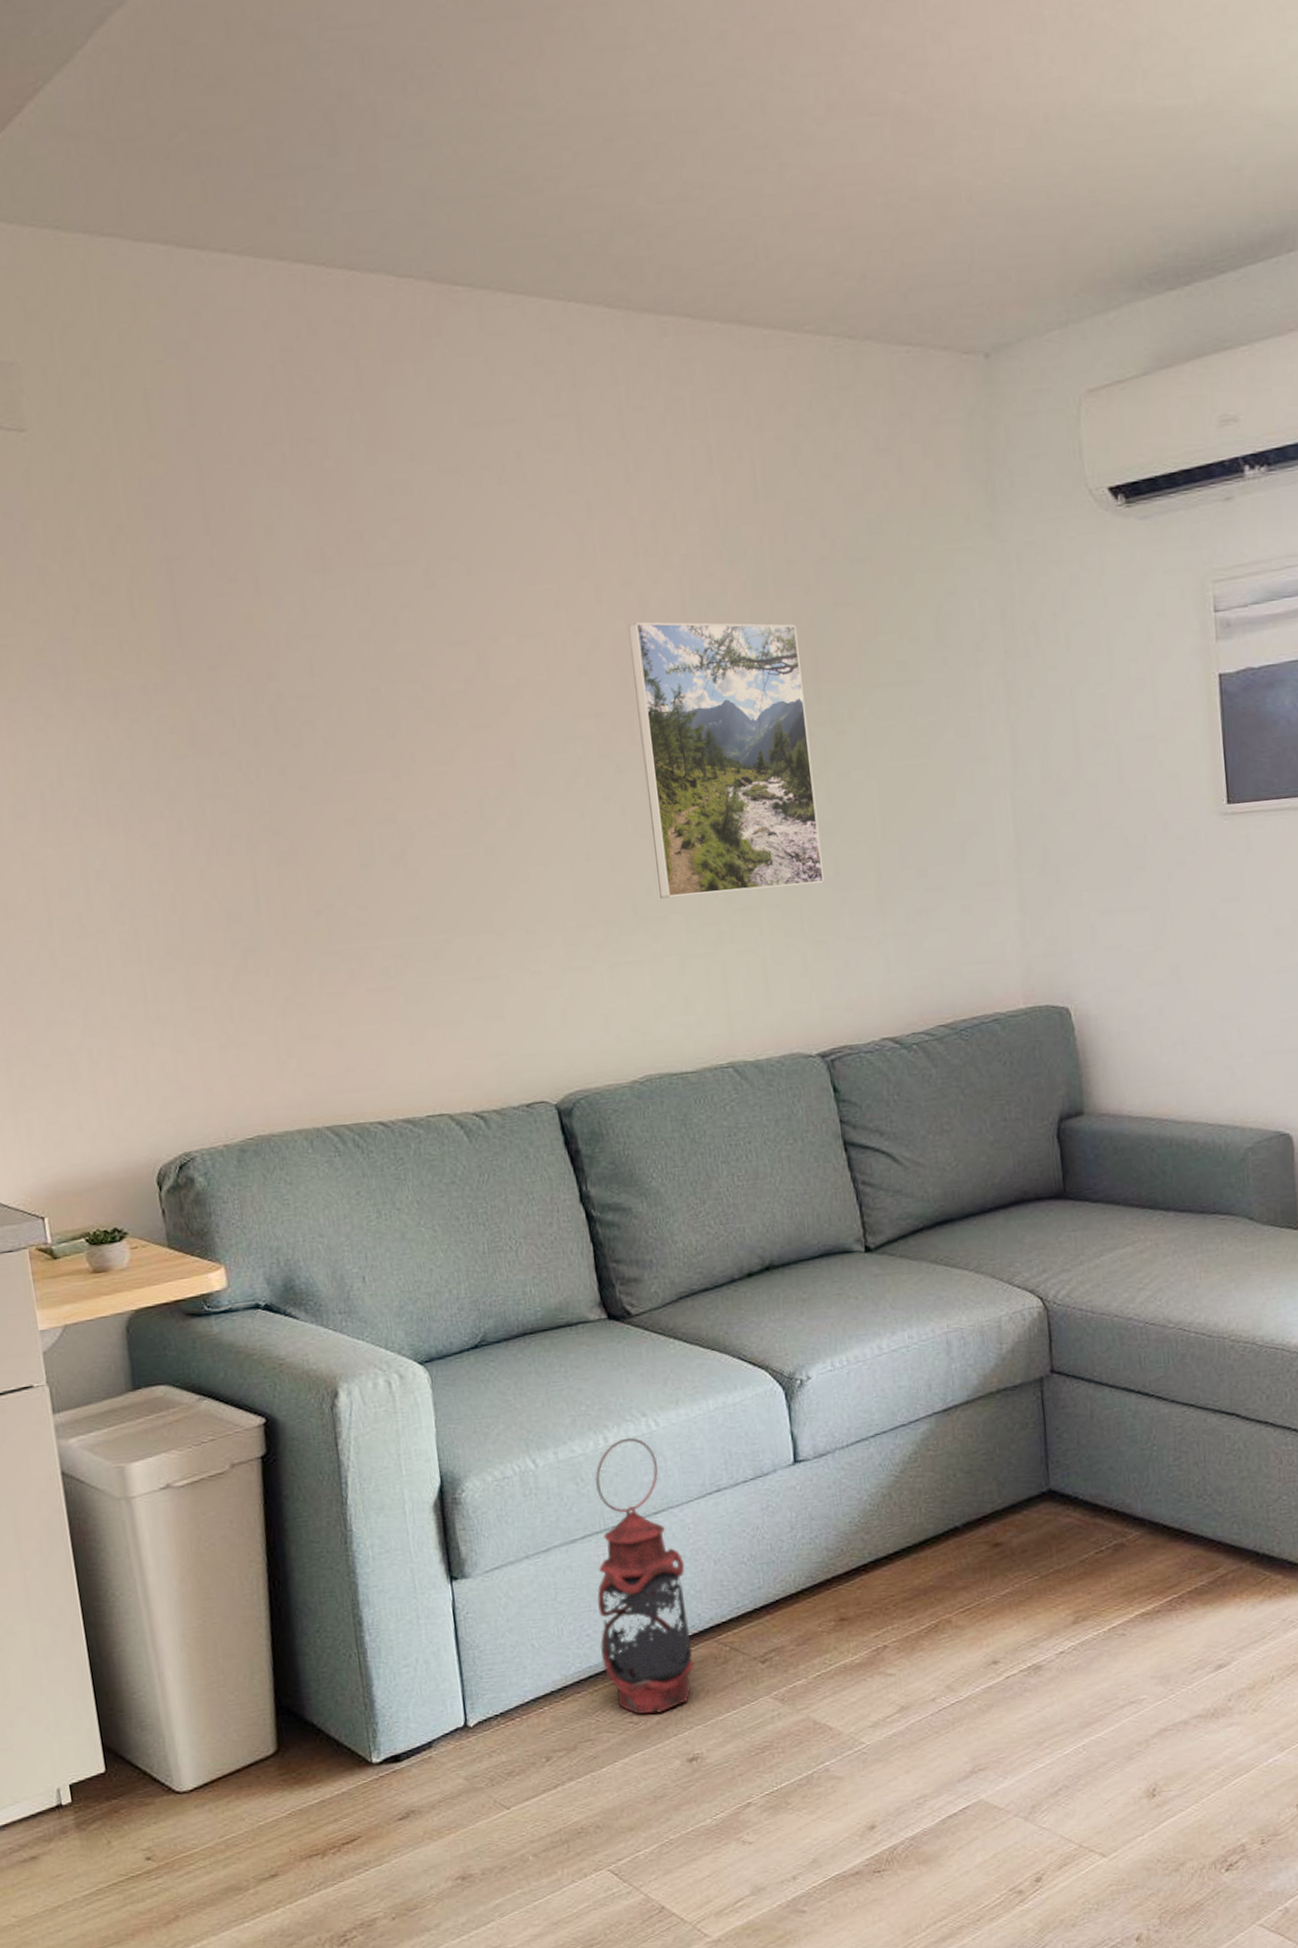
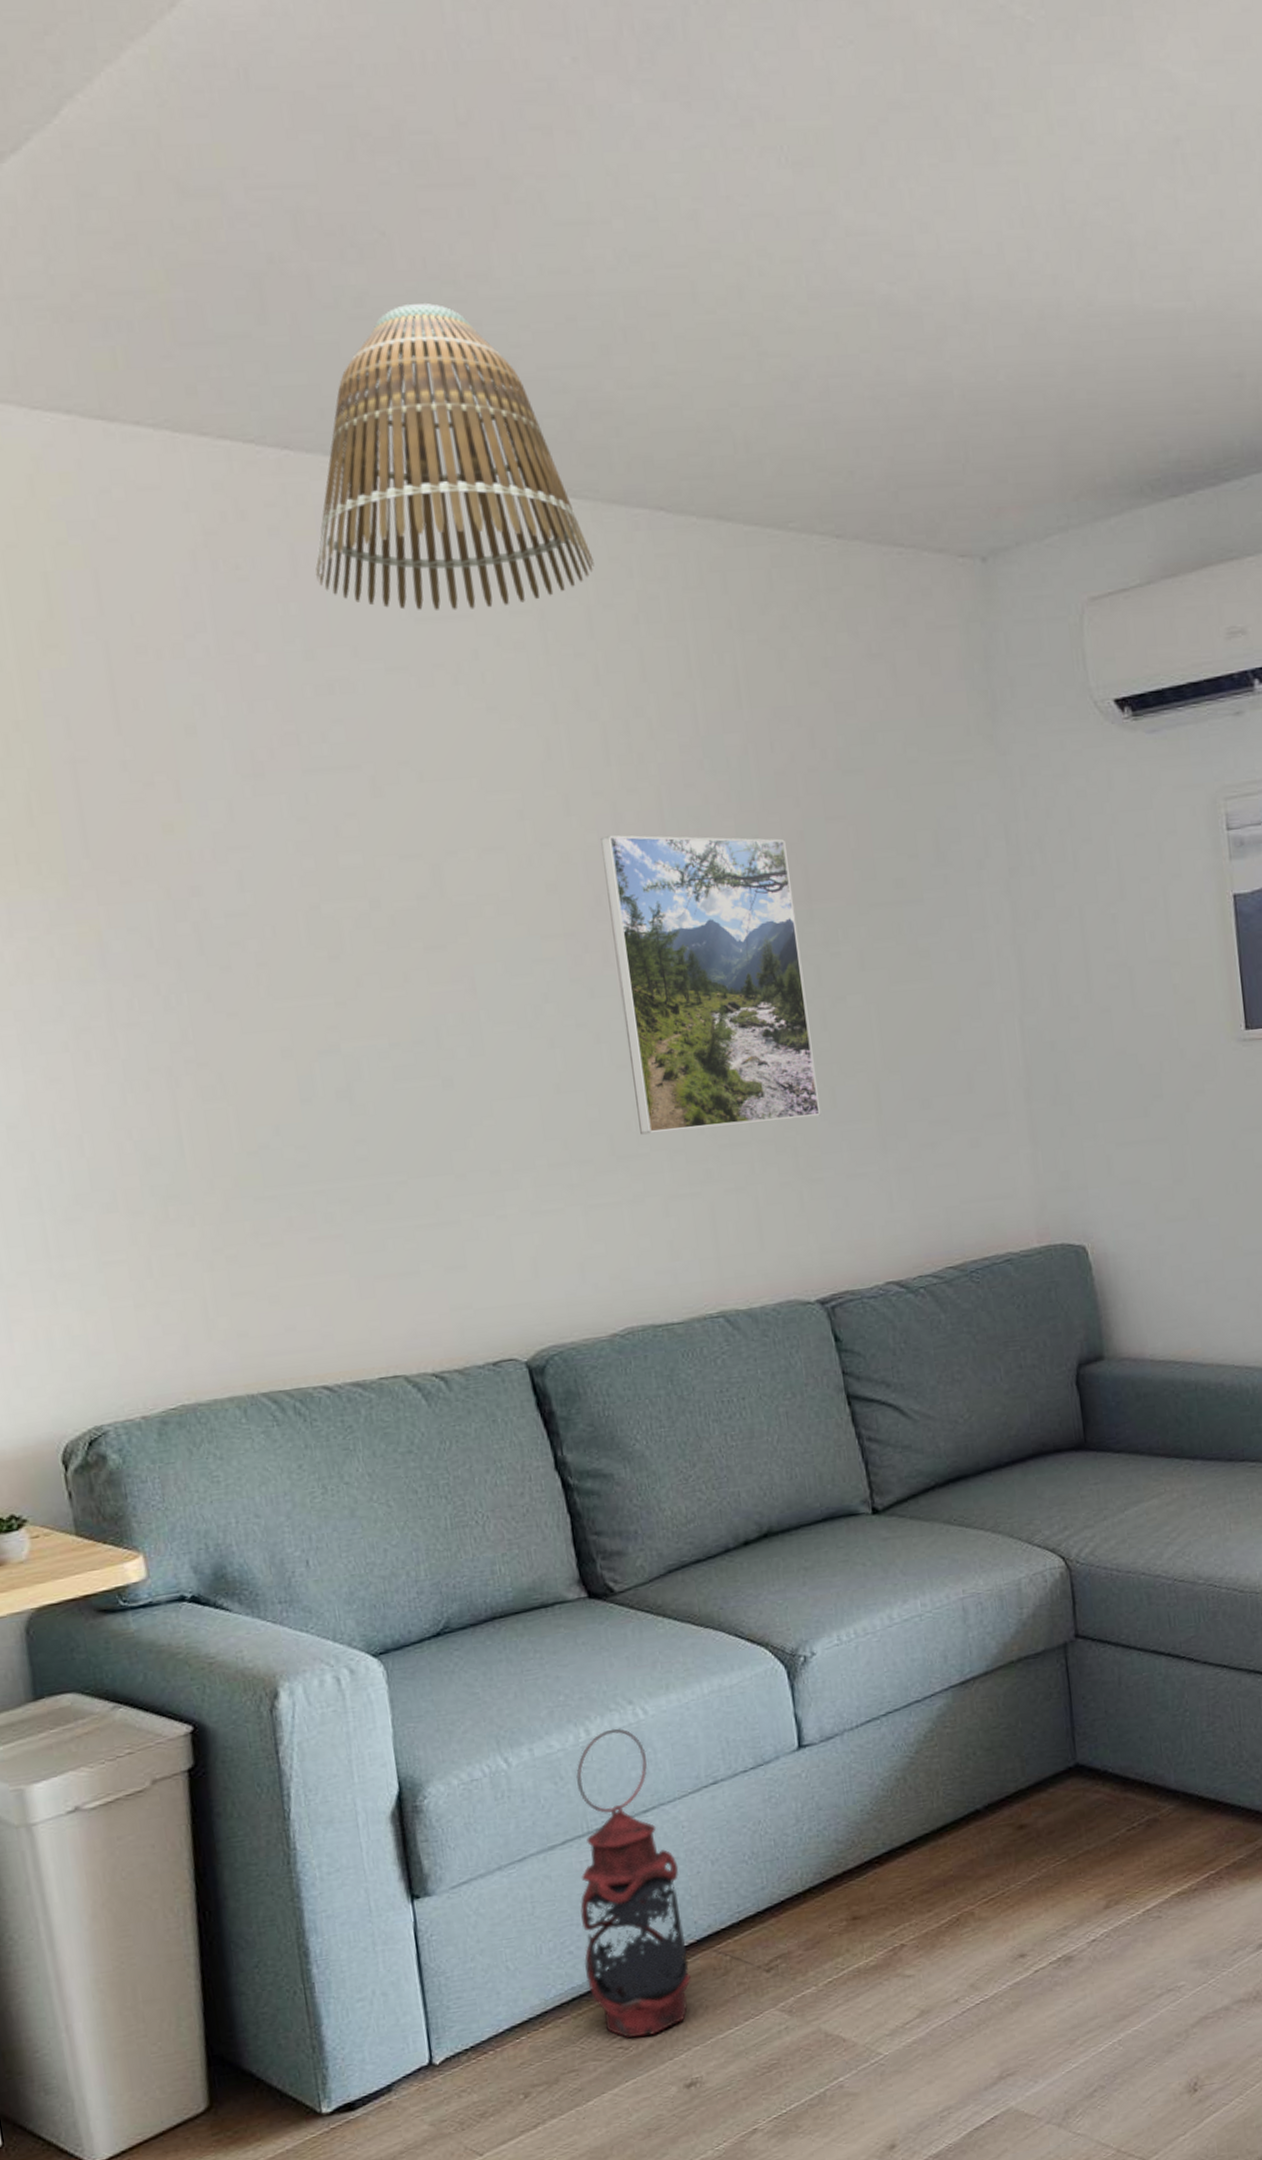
lamp shade: none [377,130,626,416] -> present [315,303,594,610]

